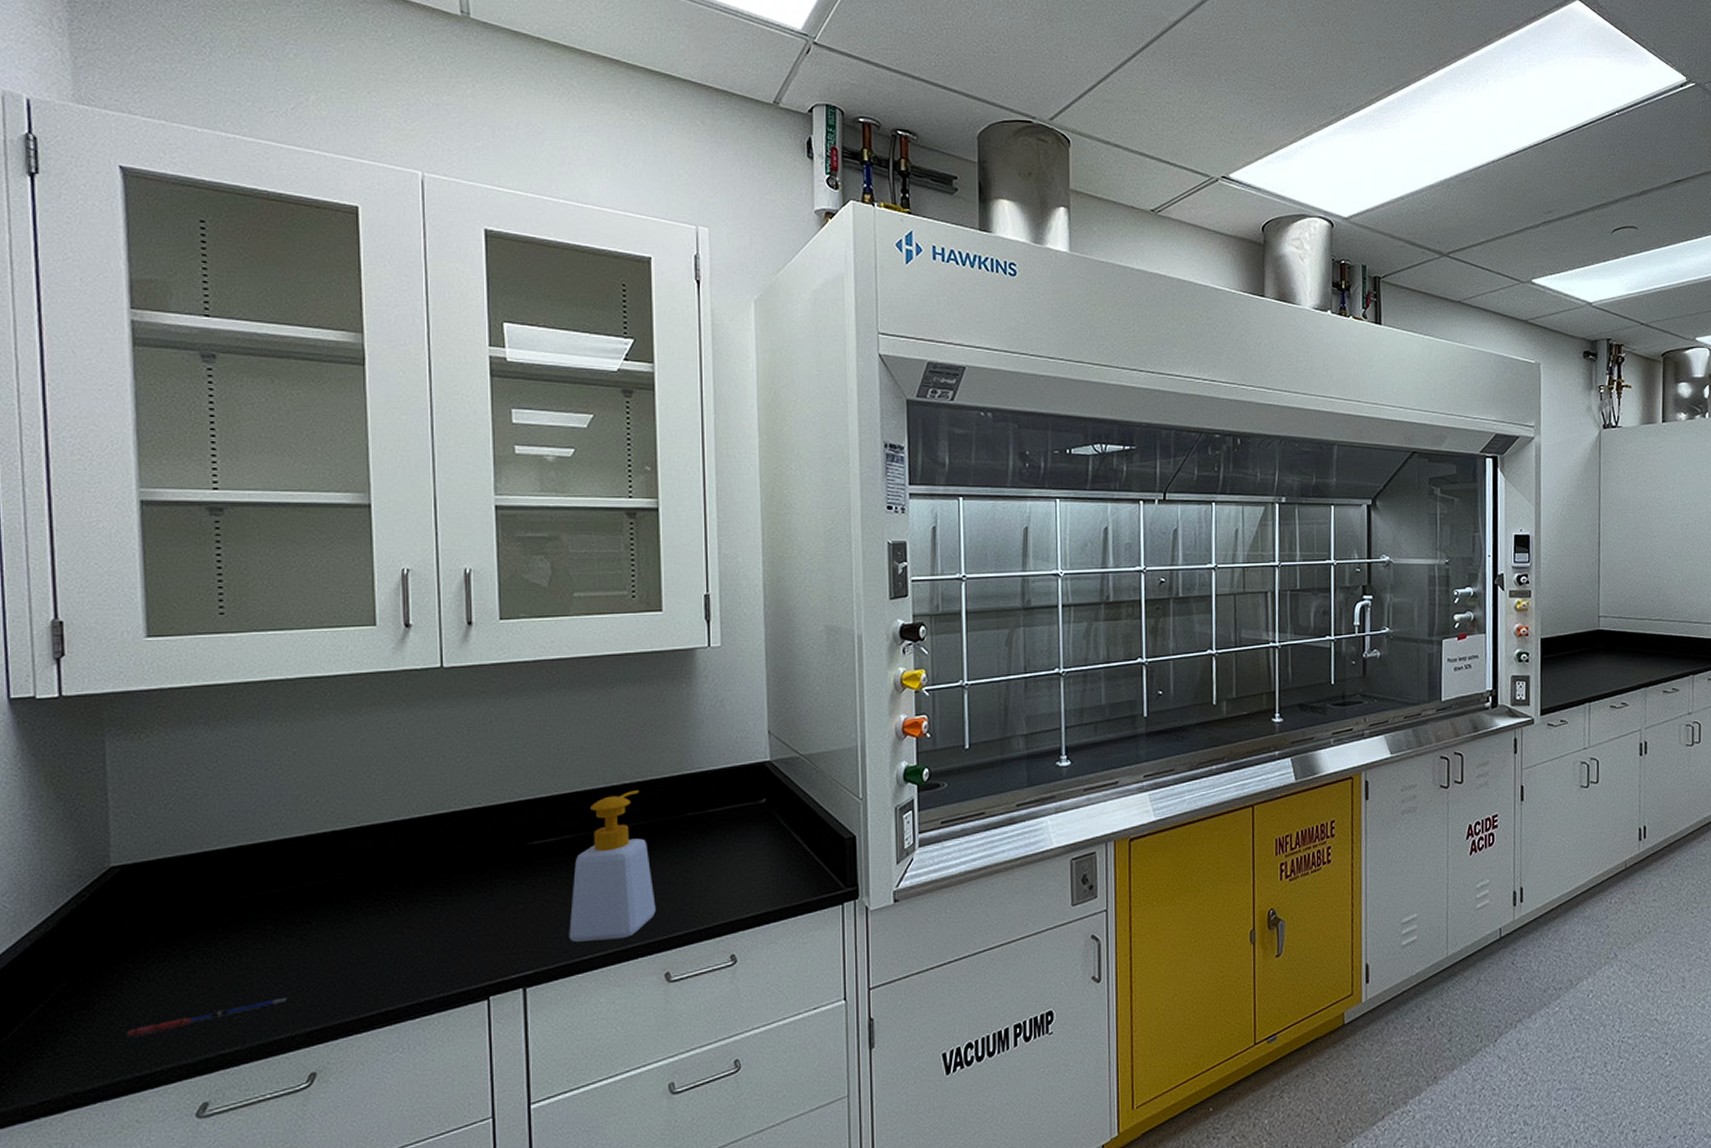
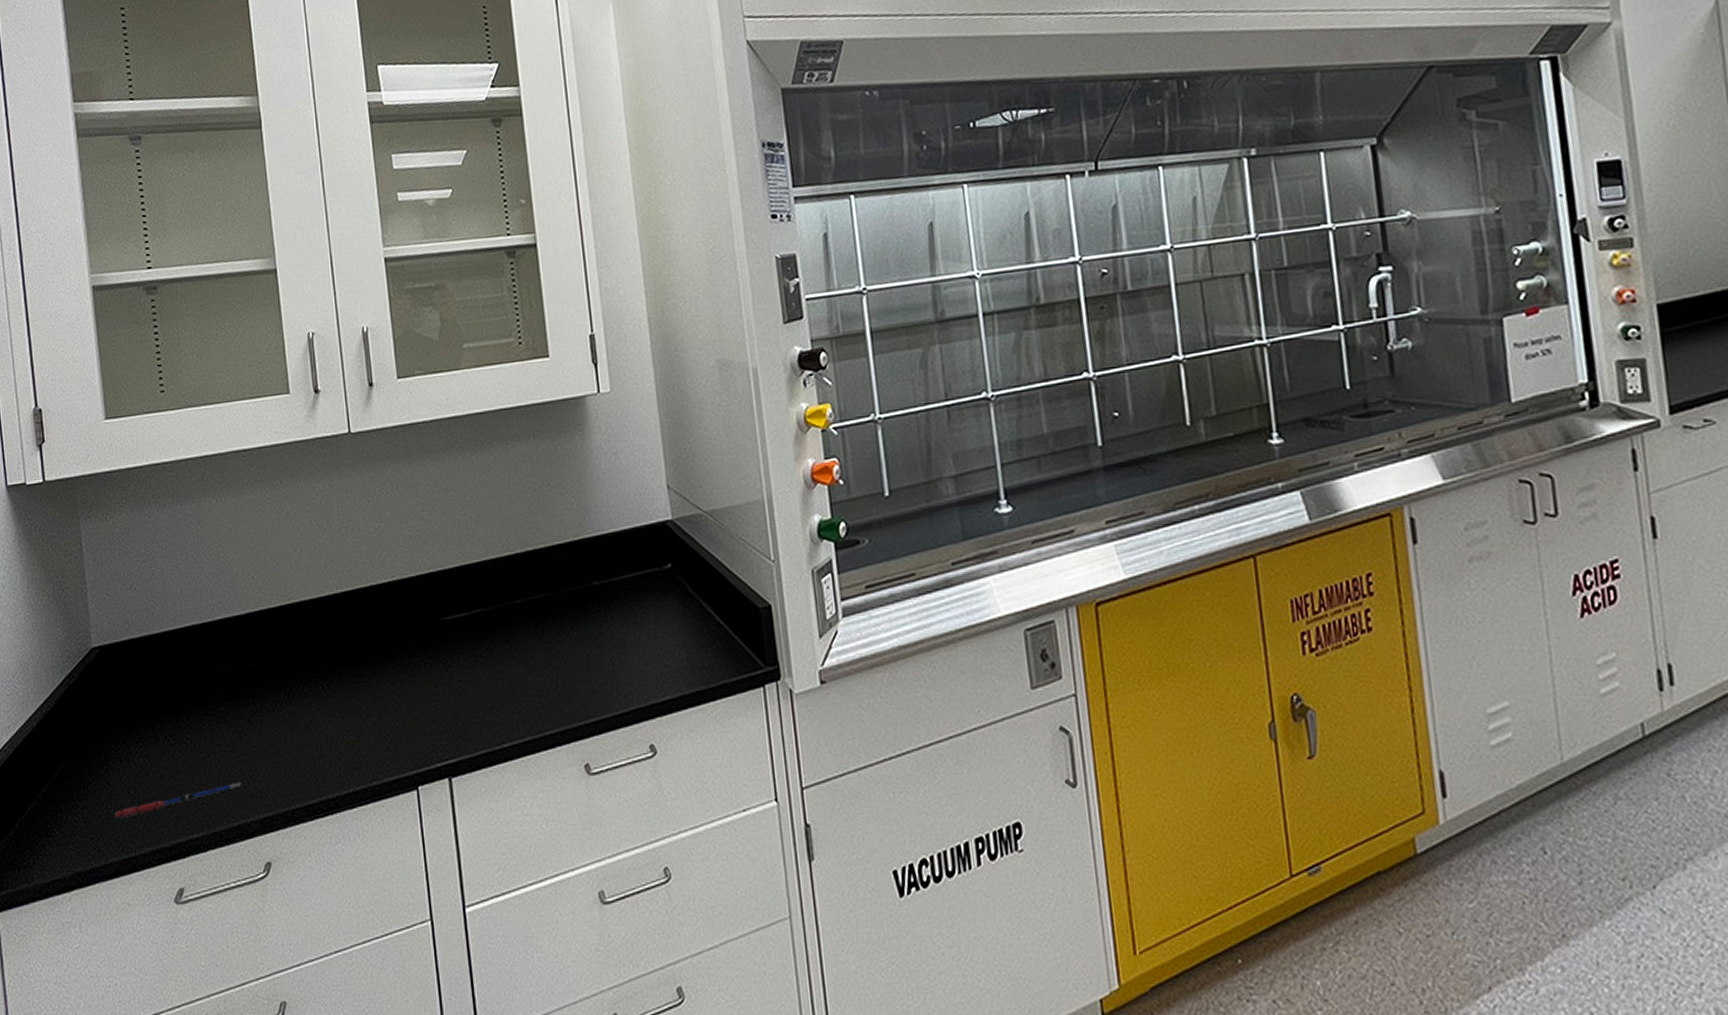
soap bottle: present [569,790,656,942] -> none [486,558,570,728]

